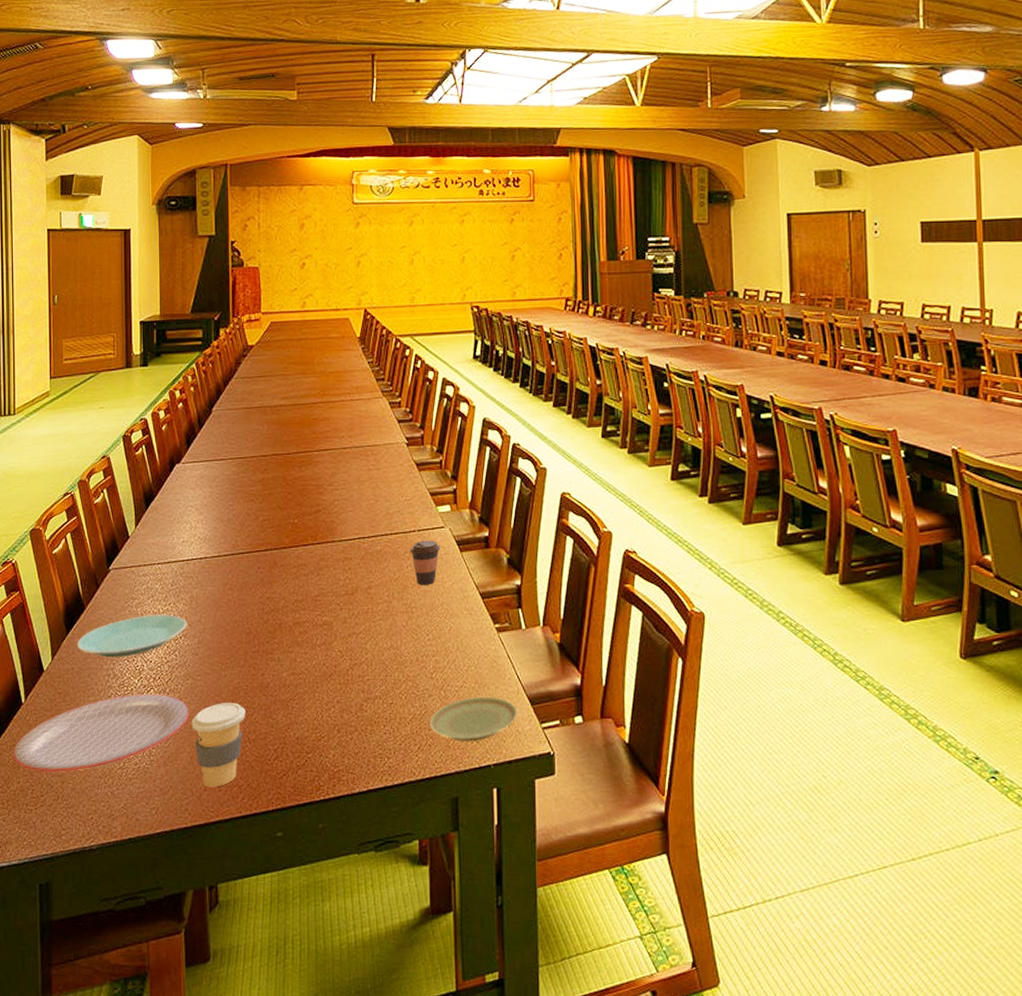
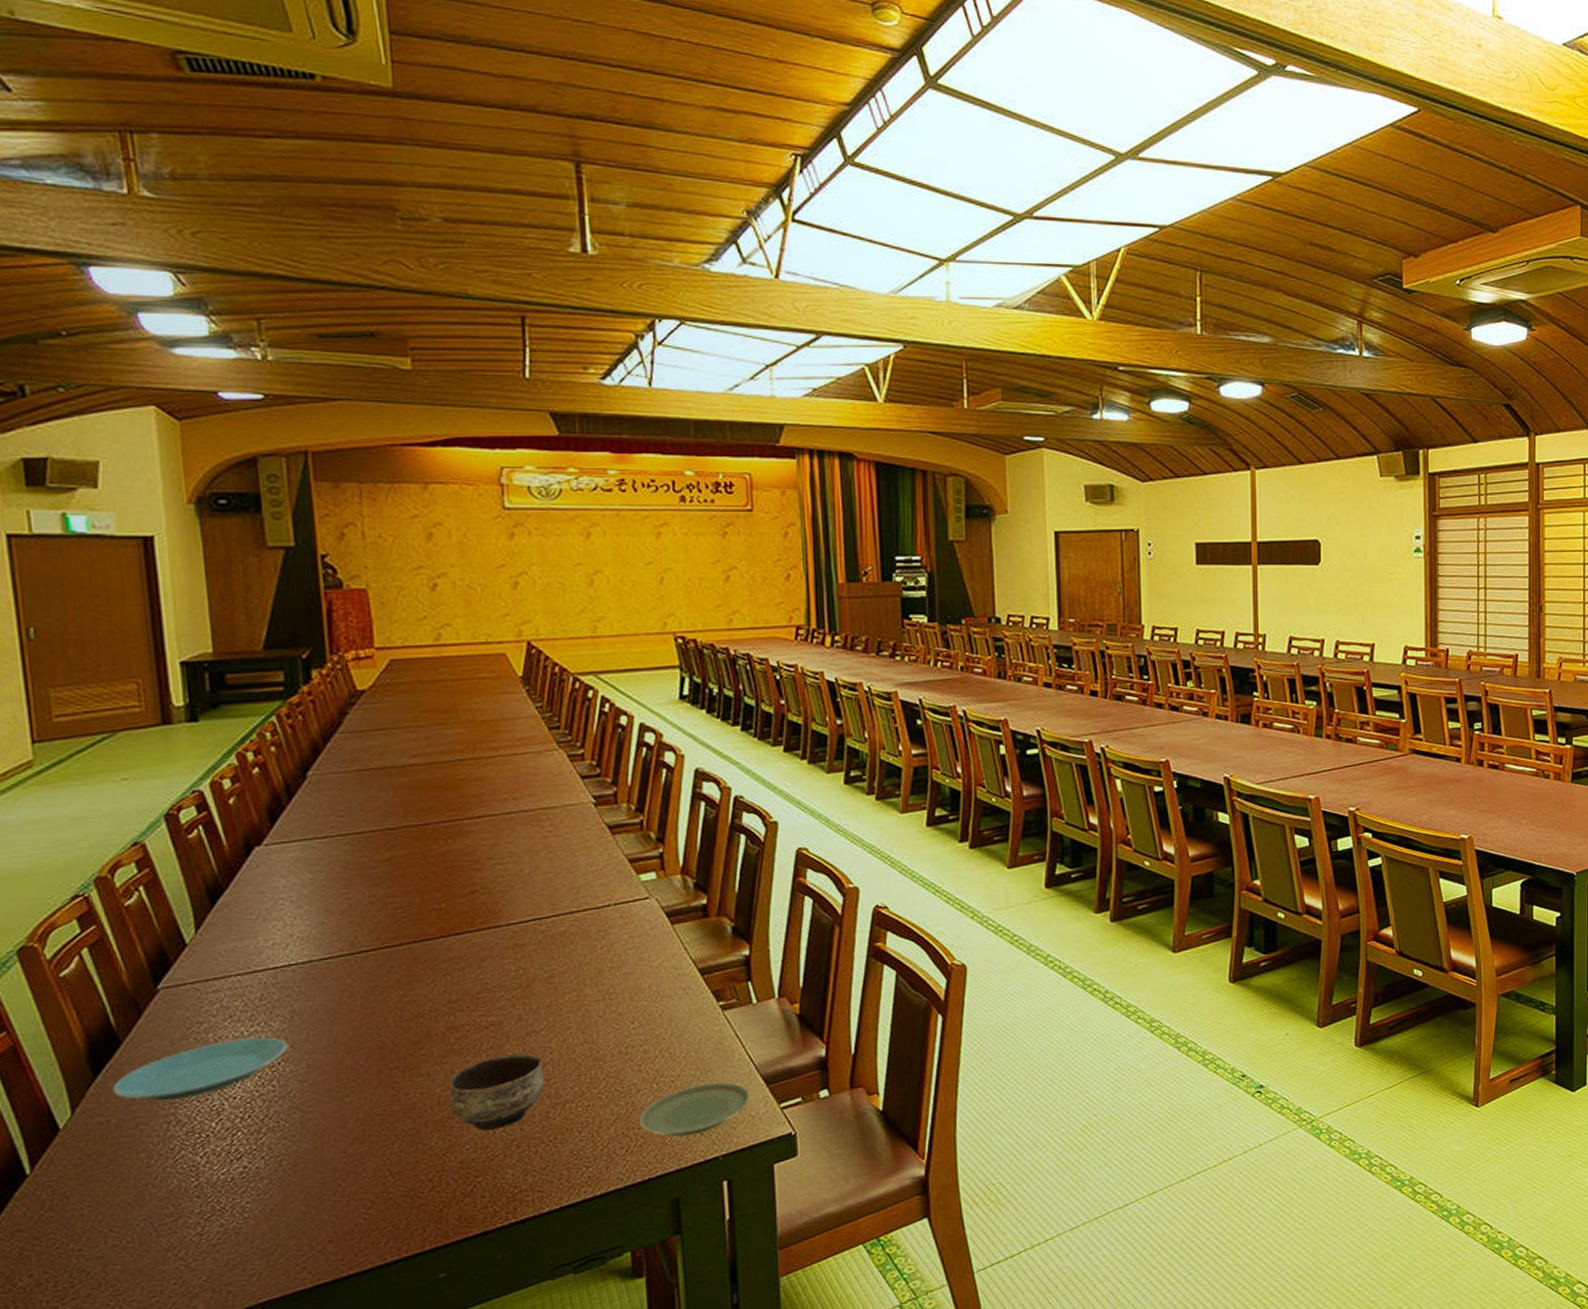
plate: present [12,693,190,772] -> none [16,1135,301,1258]
coffee cup: present [191,702,246,787] -> none [303,1132,385,1237]
ceramic bowl: none [292,650,360,714] -> present [449,1053,545,1131]
coffee cup: present [410,540,441,585] -> none [604,914,646,967]

